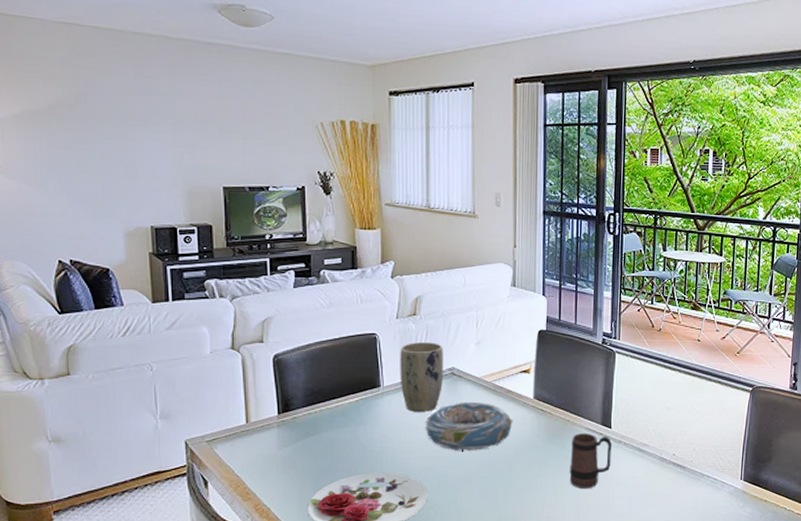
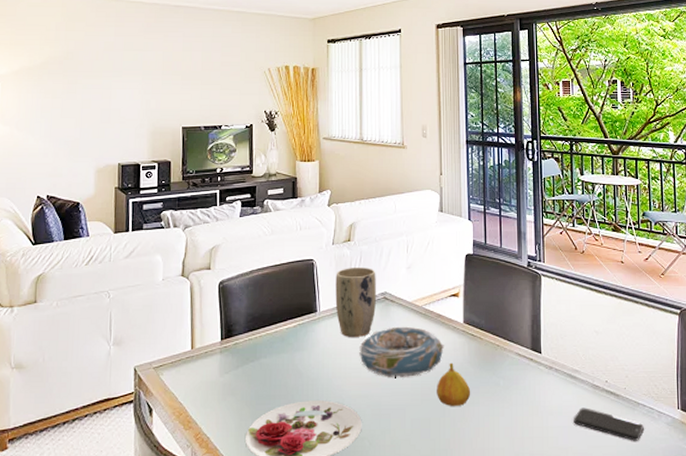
fruit: none [504,437,539,478] -> present [437,362,471,406]
mug: present [569,433,612,489] -> none [502,359,543,419]
smartphone: none [639,478,707,509] -> present [574,407,644,441]

